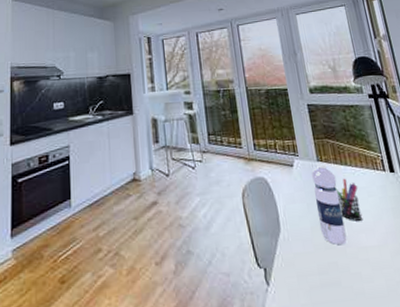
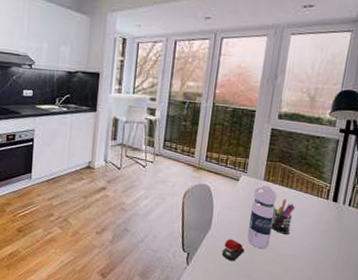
stapler: none [300,239,324,269] -> present [221,239,245,261]

